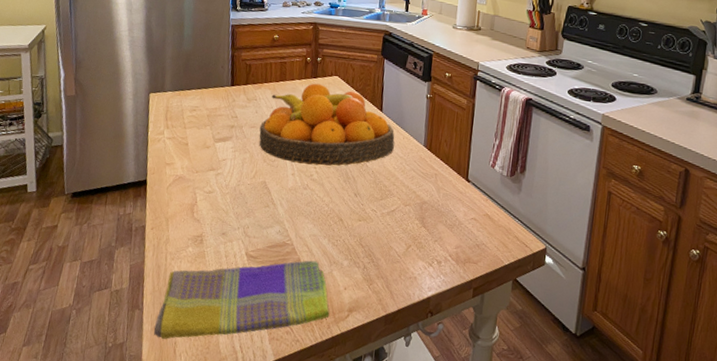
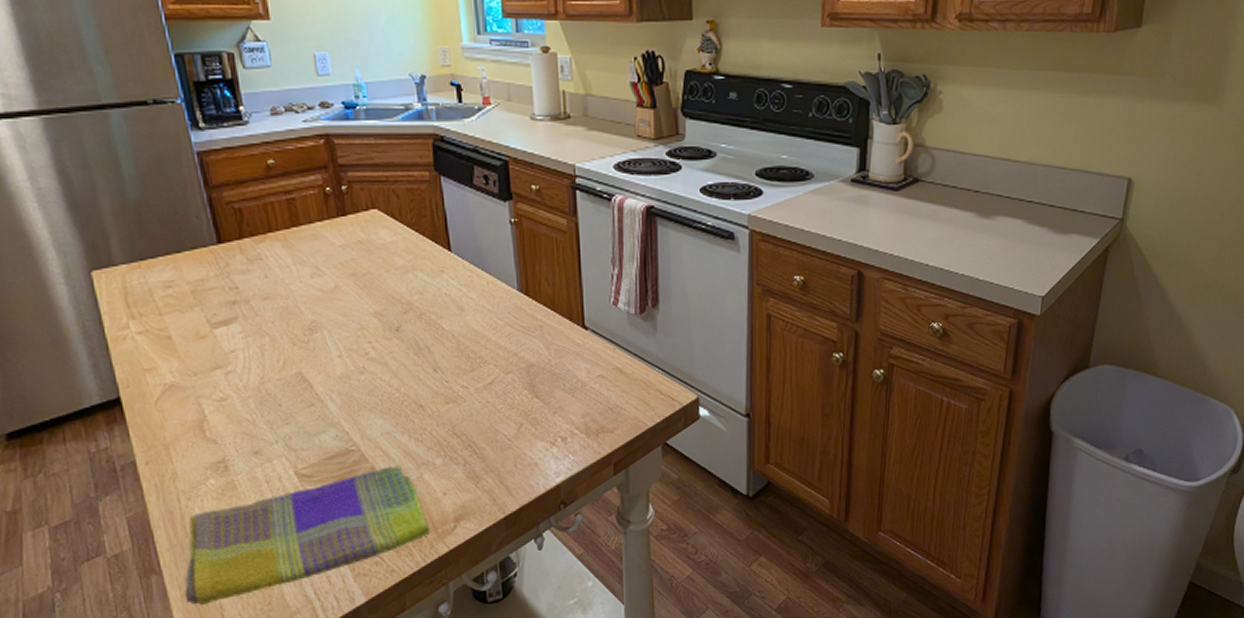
fruit bowl: present [259,83,395,166] -> none [276,223,477,340]

